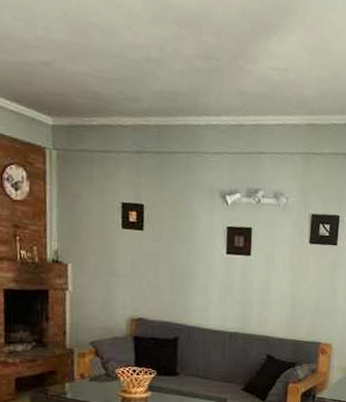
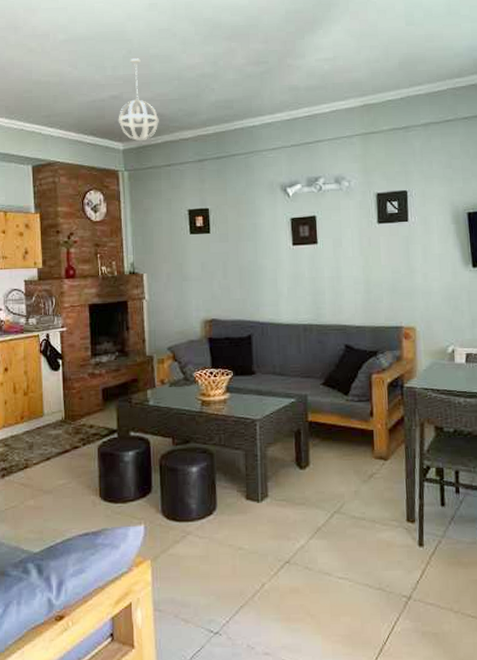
pendant light: none [48,22,96,120] -> present [118,58,159,142]

